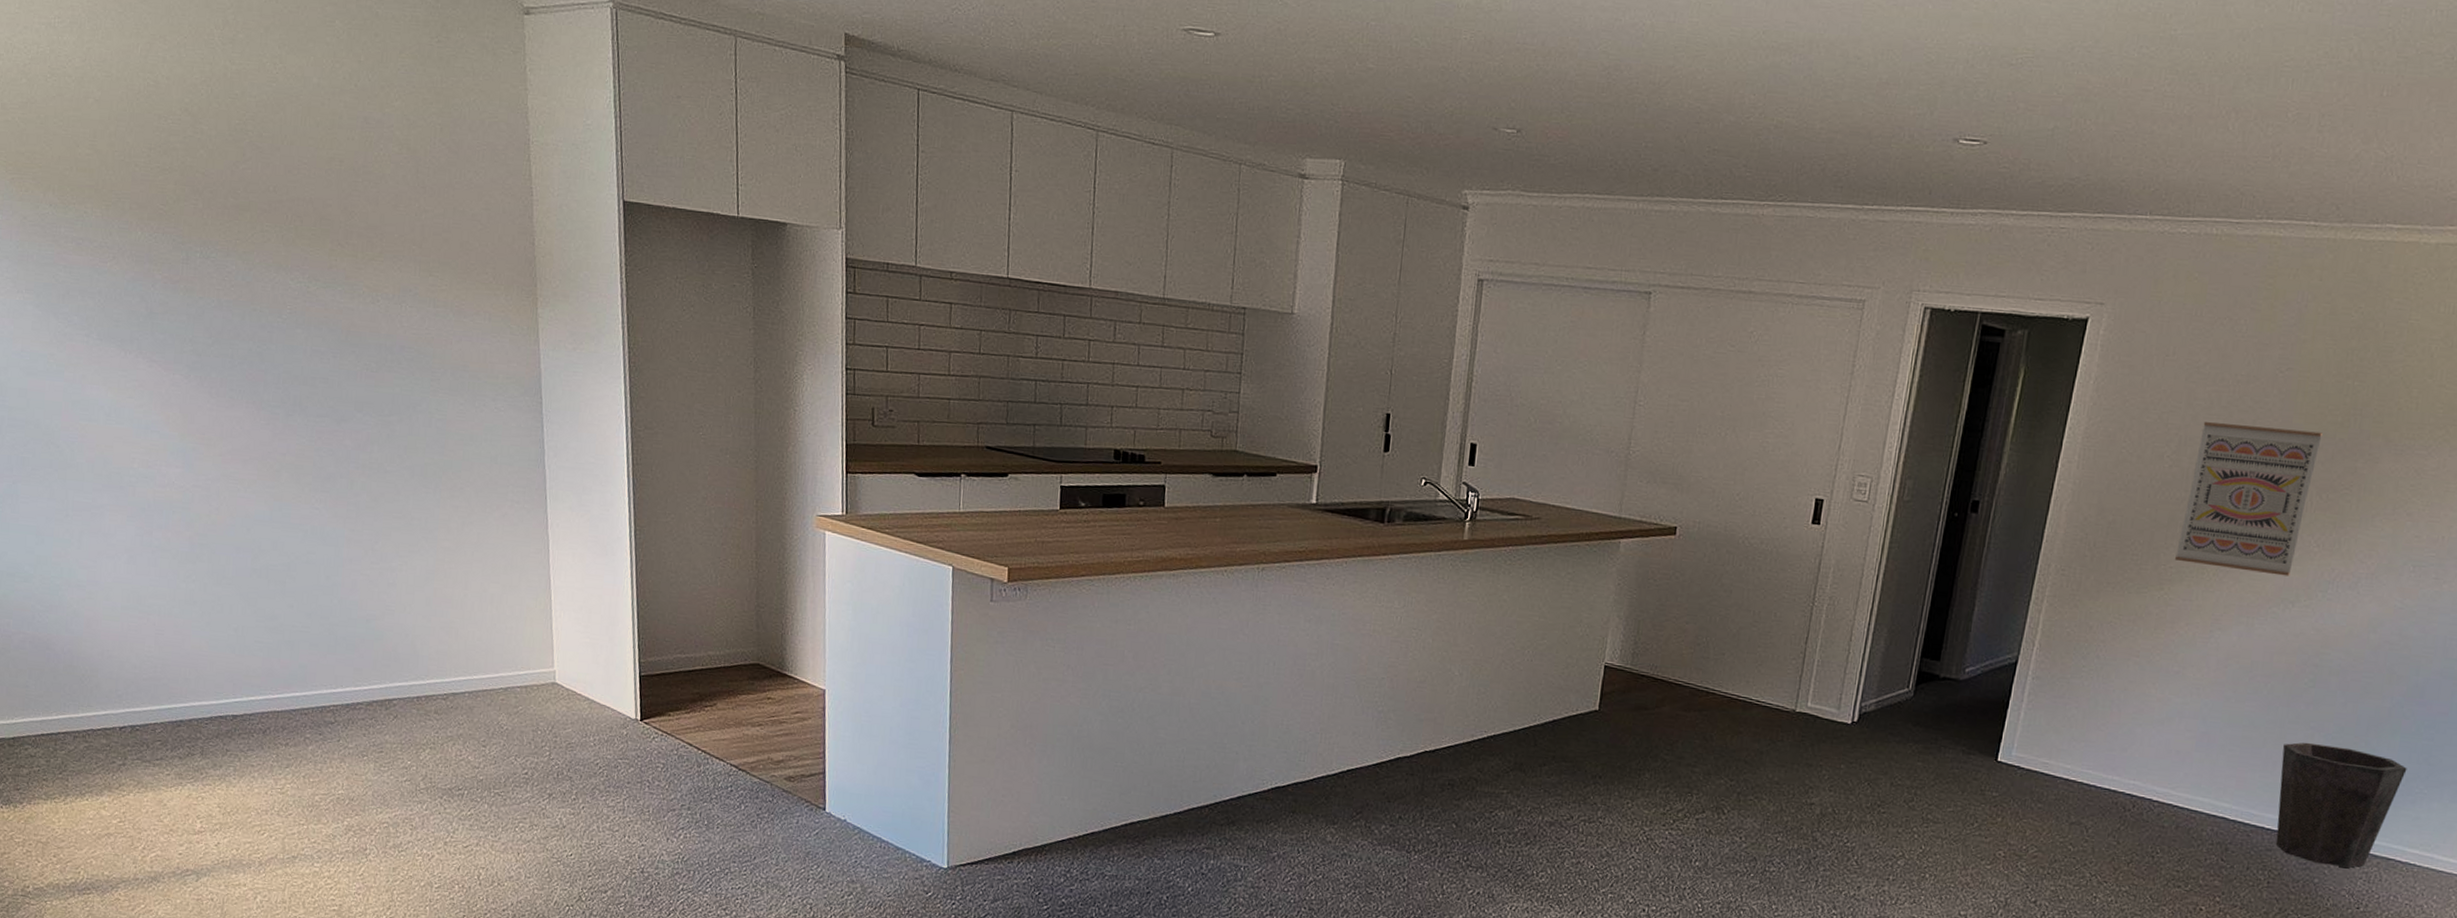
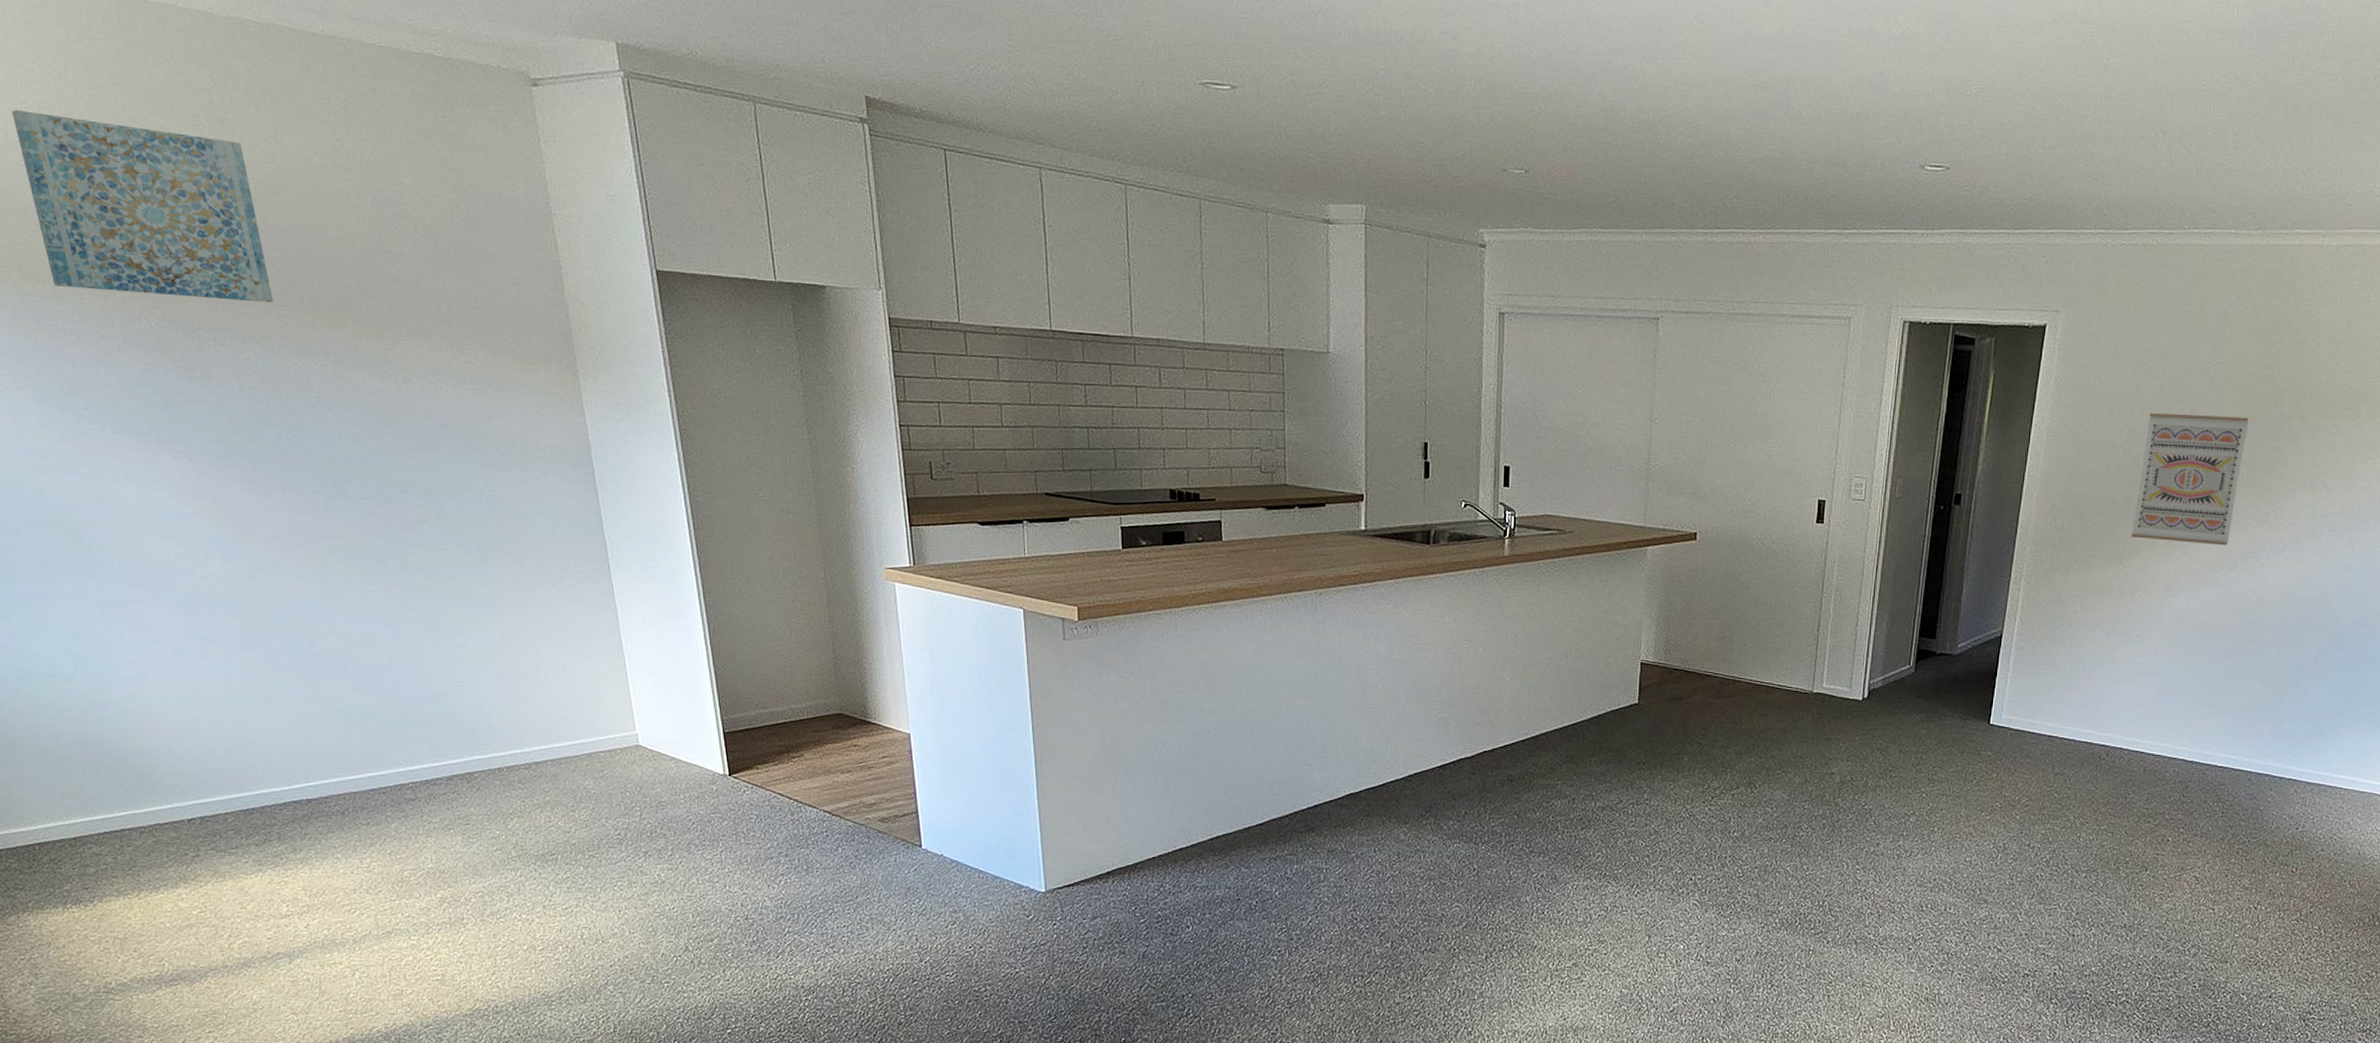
wall art: none [45,24,260,219] -> present [11,110,273,303]
waste bin: present [2275,742,2407,868] -> none [2227,689,2332,795]

